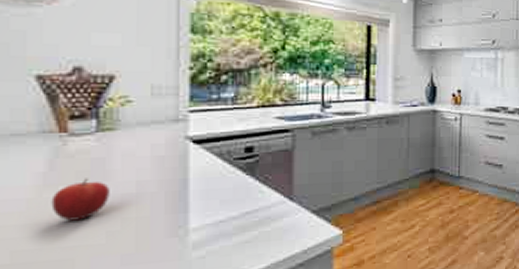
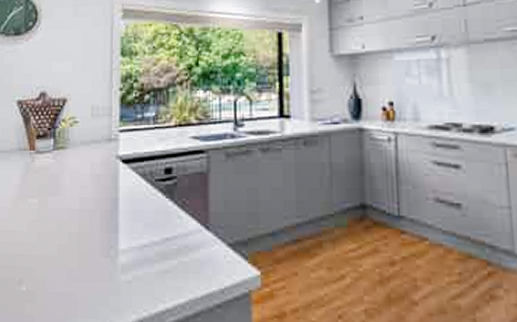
fruit: present [51,178,110,221] -> none [23,192,61,231]

